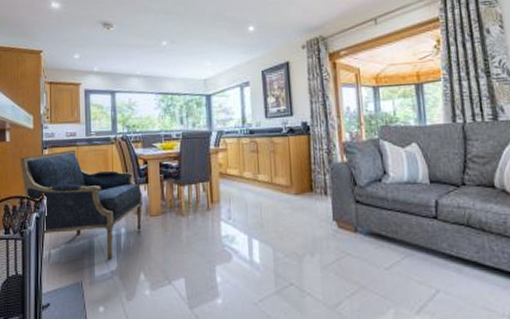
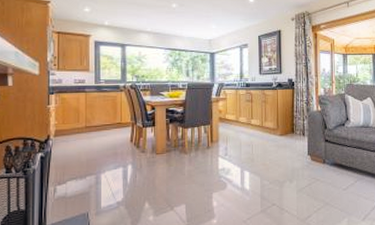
armchair: present [20,149,143,260] -> none [24,95,149,192]

